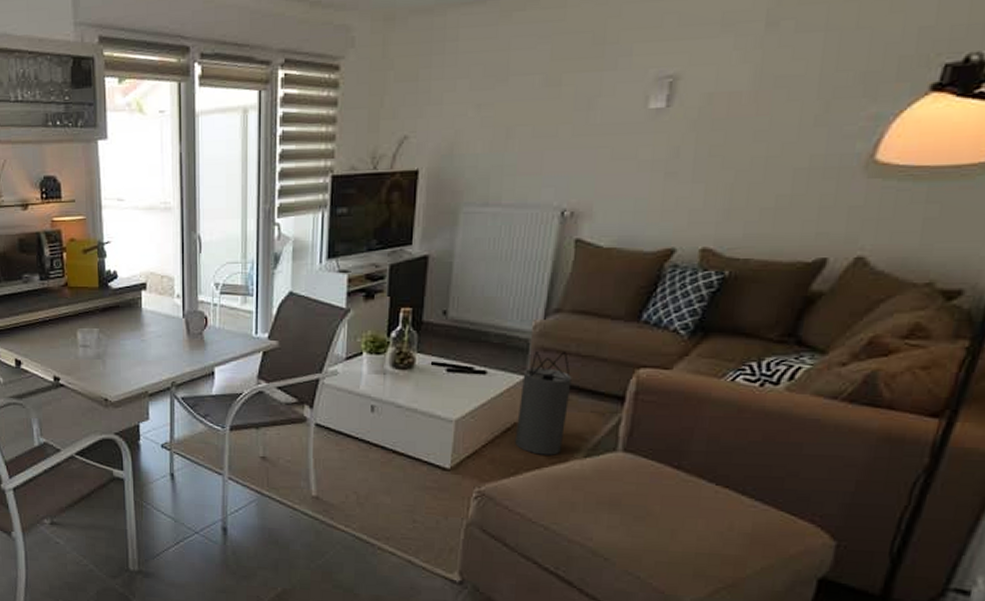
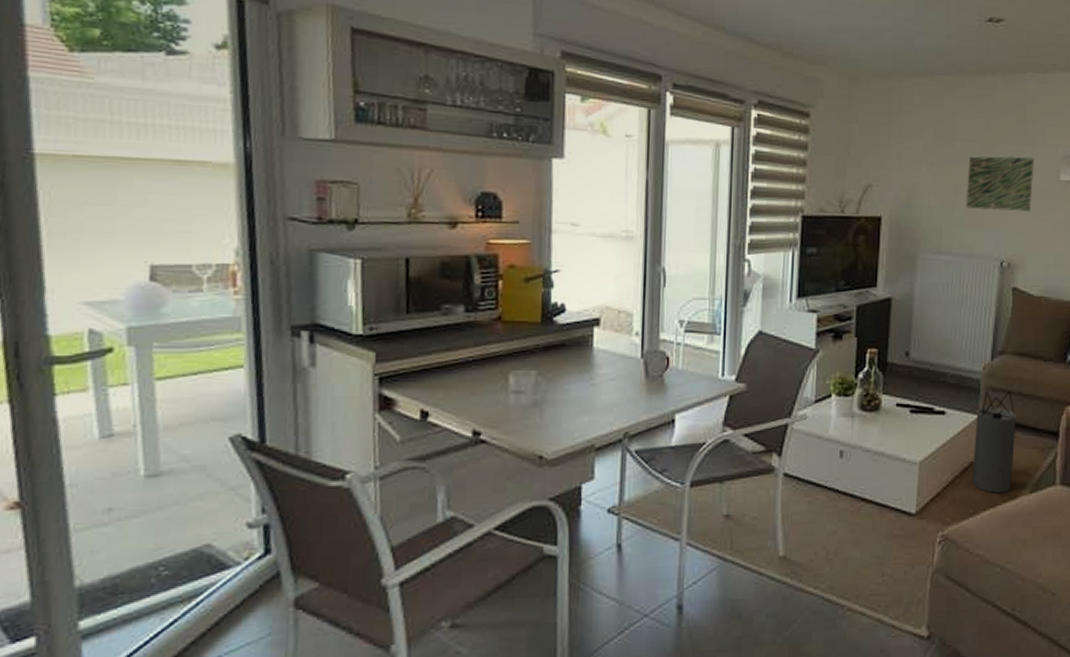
wall art: none [520,84,614,153] -> present [965,156,1034,211]

